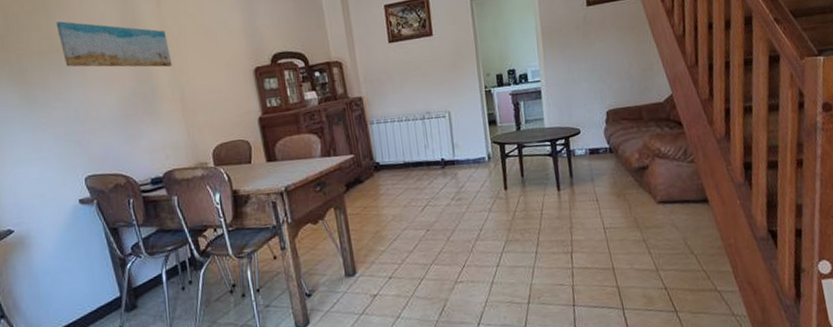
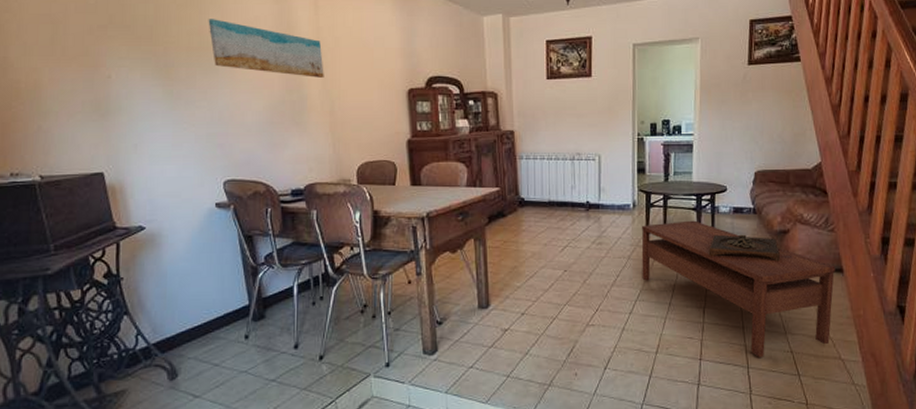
coffee table: none [498,166,704,298] -> present [641,220,835,357]
wooden tray: none [569,174,643,201] -> present [708,234,780,262]

